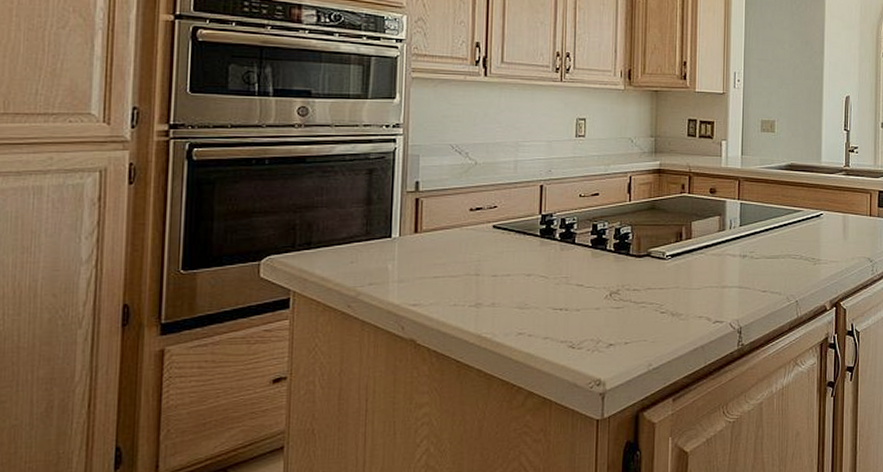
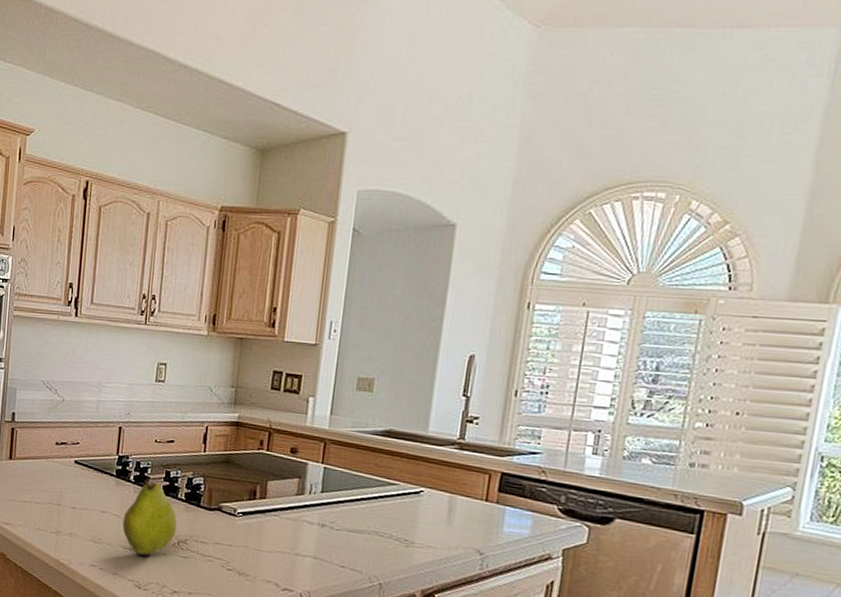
fruit: none [550,235,608,312] -> present [122,479,178,555]

